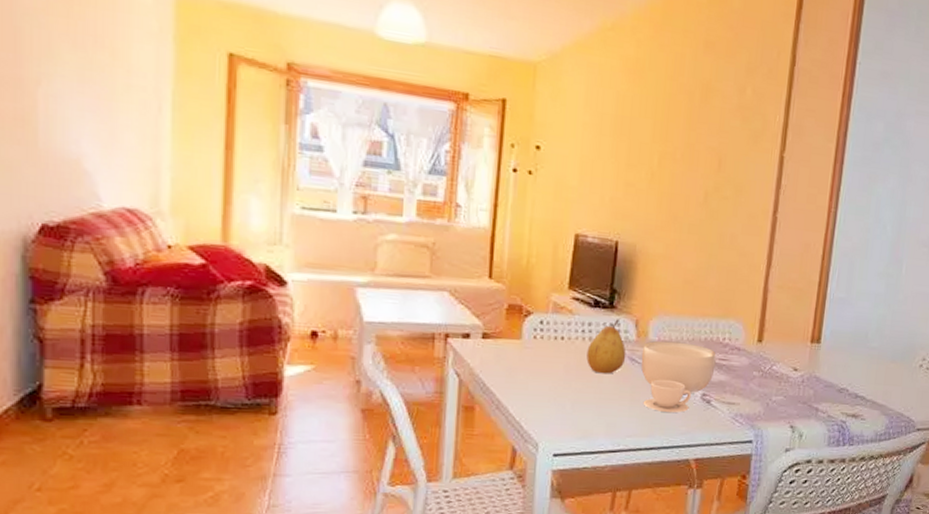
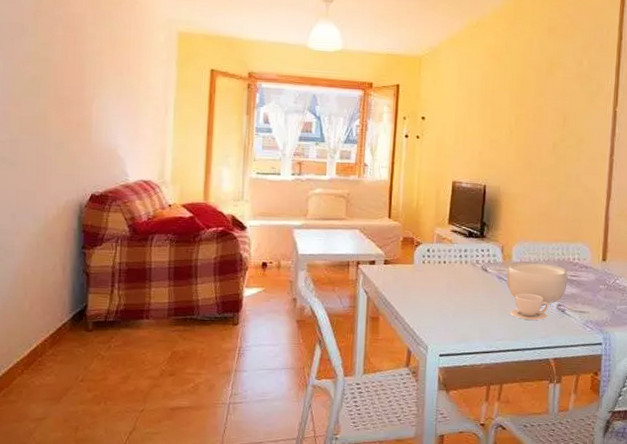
fruit: present [586,319,626,374] -> none [464,246,495,290]

